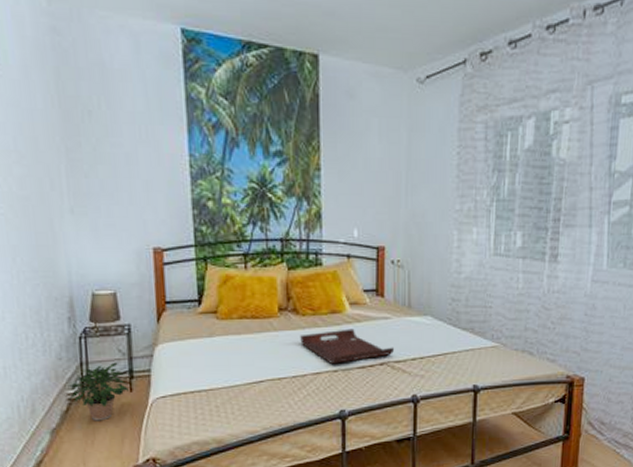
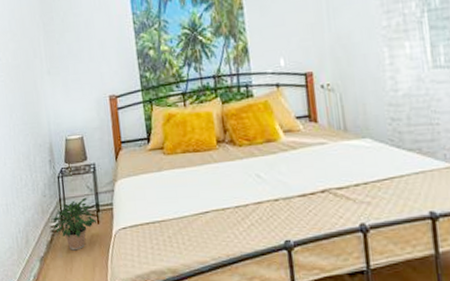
serving tray: present [300,328,395,364] -> none [239,156,335,193]

